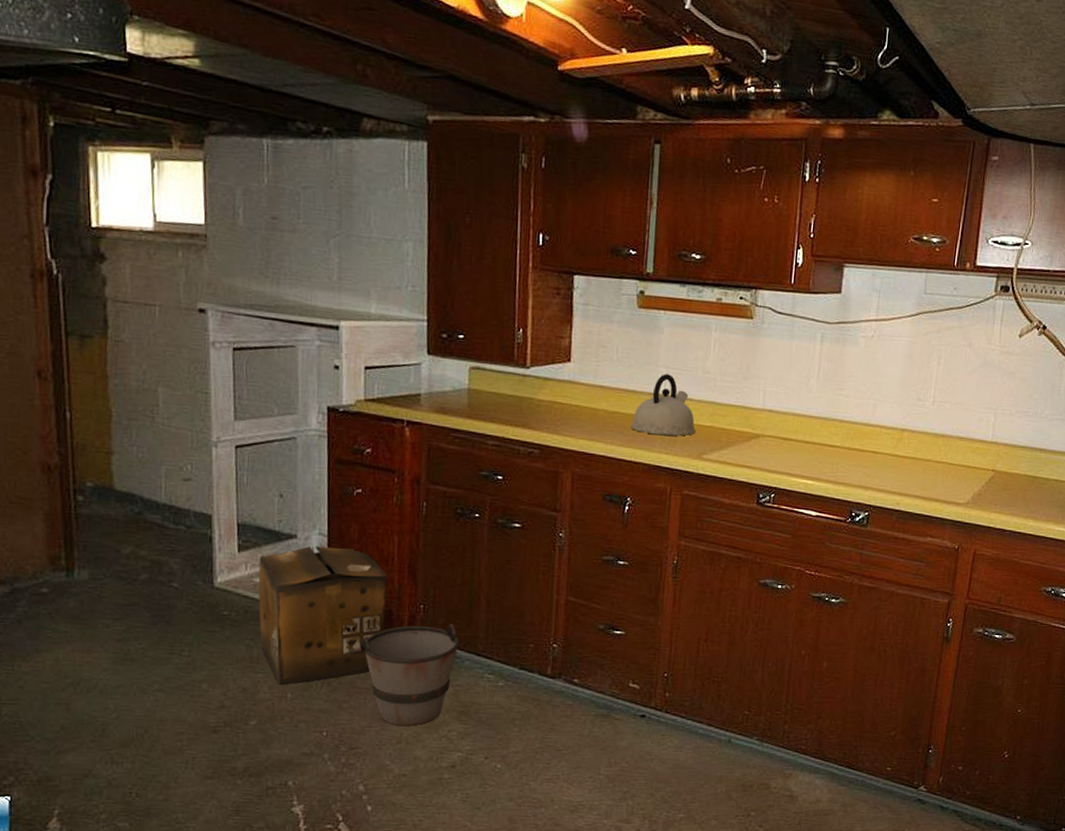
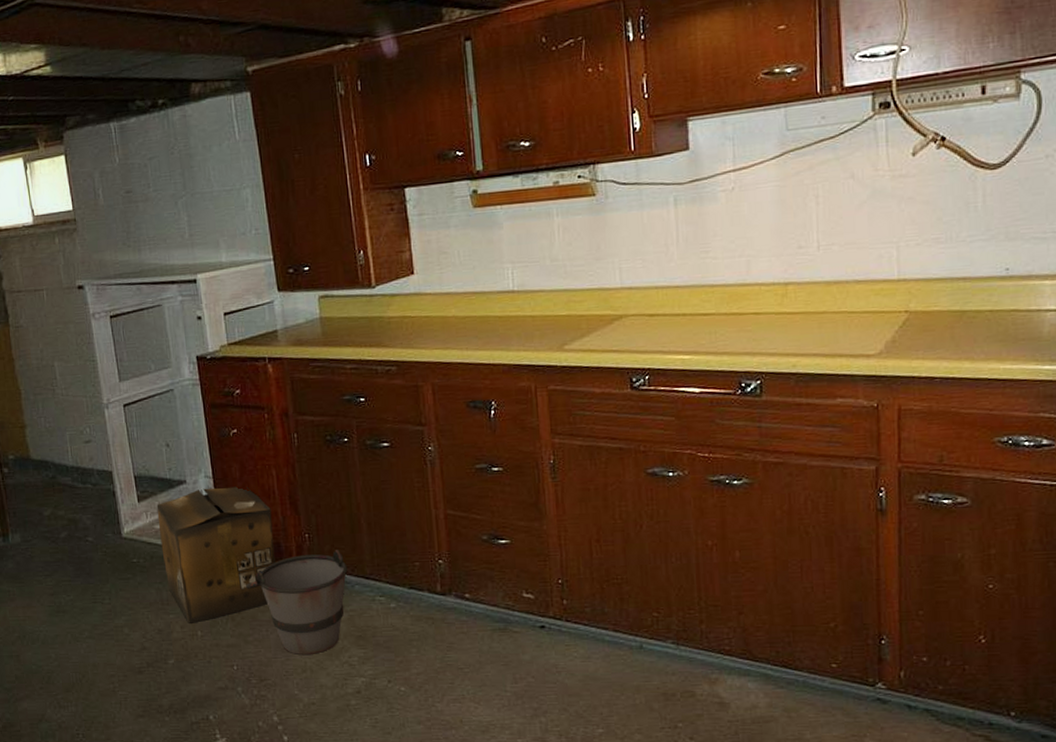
kettle: present [631,374,696,436] -> none [484,269,553,333]

